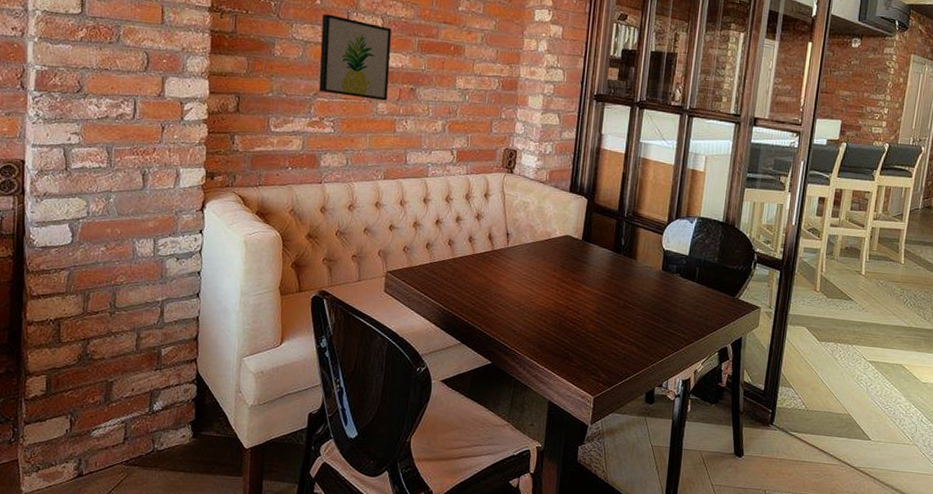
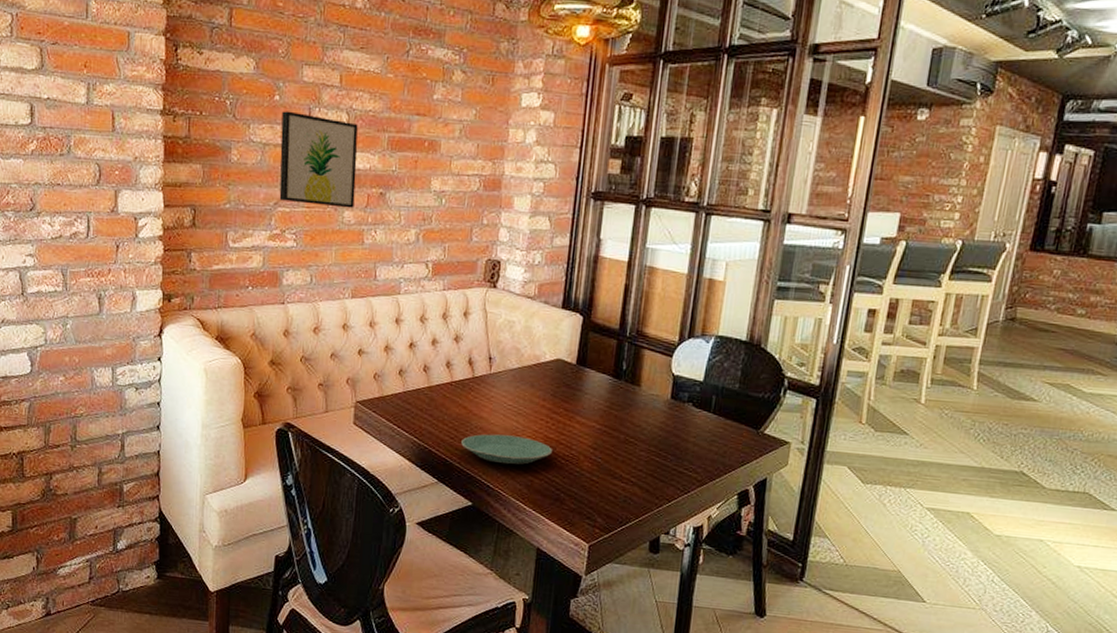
plate: none [482,300,562,328] -> present [461,434,552,465]

